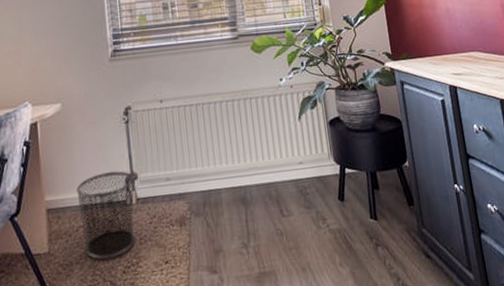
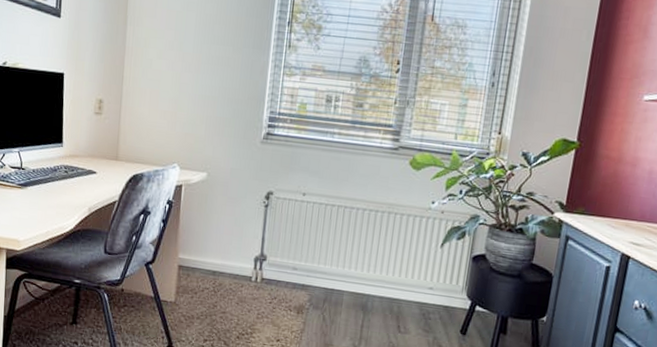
waste bin: present [76,170,136,260] -> none [207,246,263,323]

